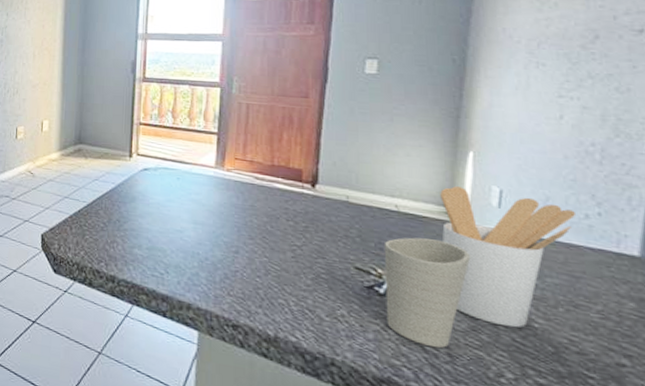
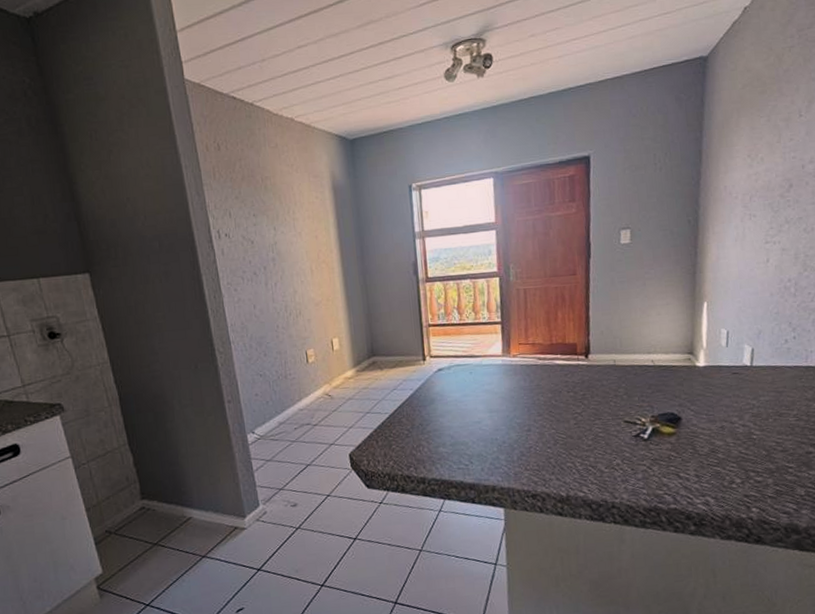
cup: present [383,237,471,348] -> none [645,383,709,474]
utensil holder: present [440,186,575,328] -> none [684,333,779,444]

